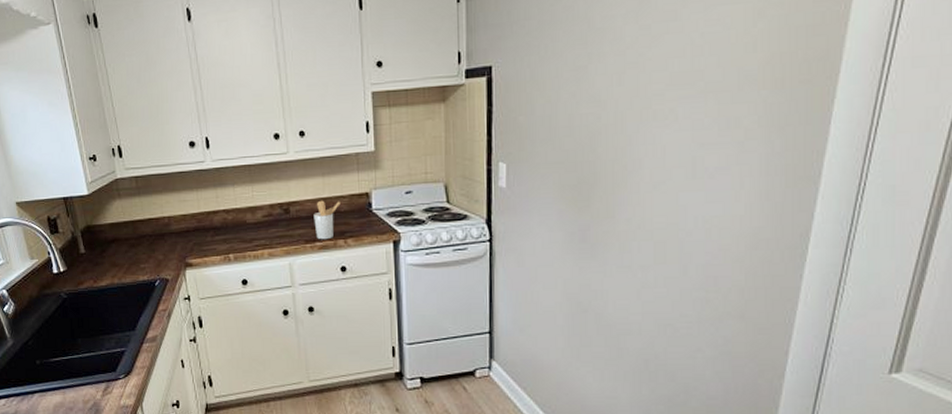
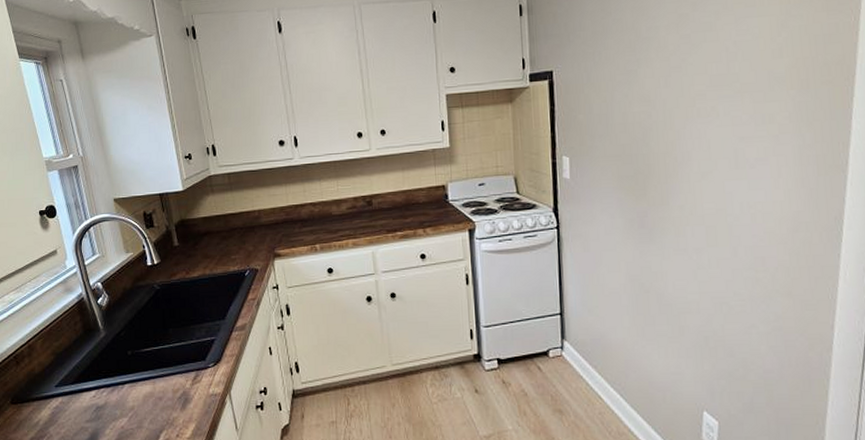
utensil holder: present [313,200,341,240] -> none [394,193,419,230]

